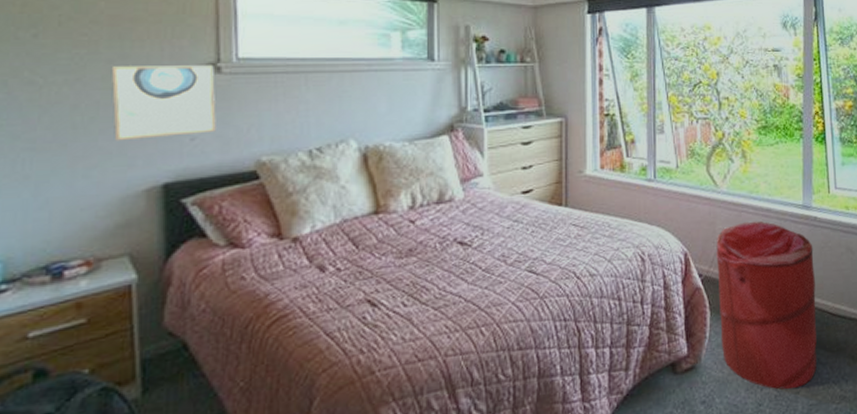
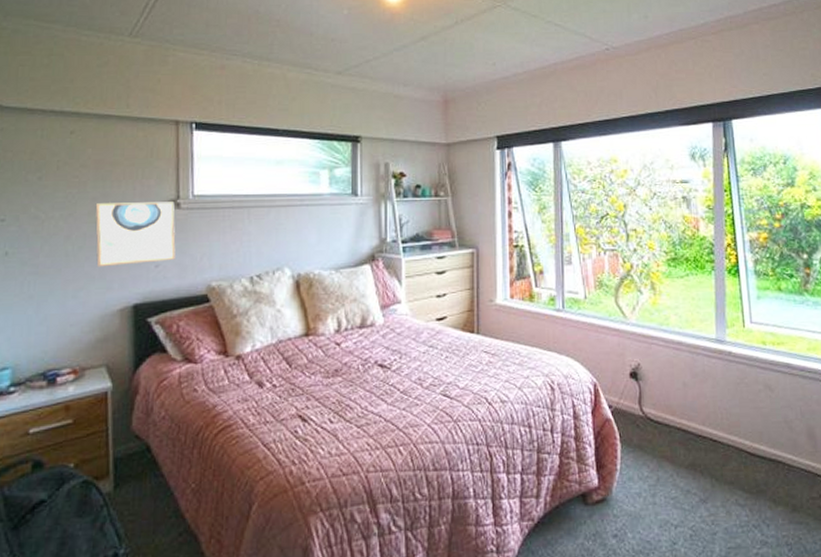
laundry hamper: present [716,220,817,390] -> none [626,353,735,530]

